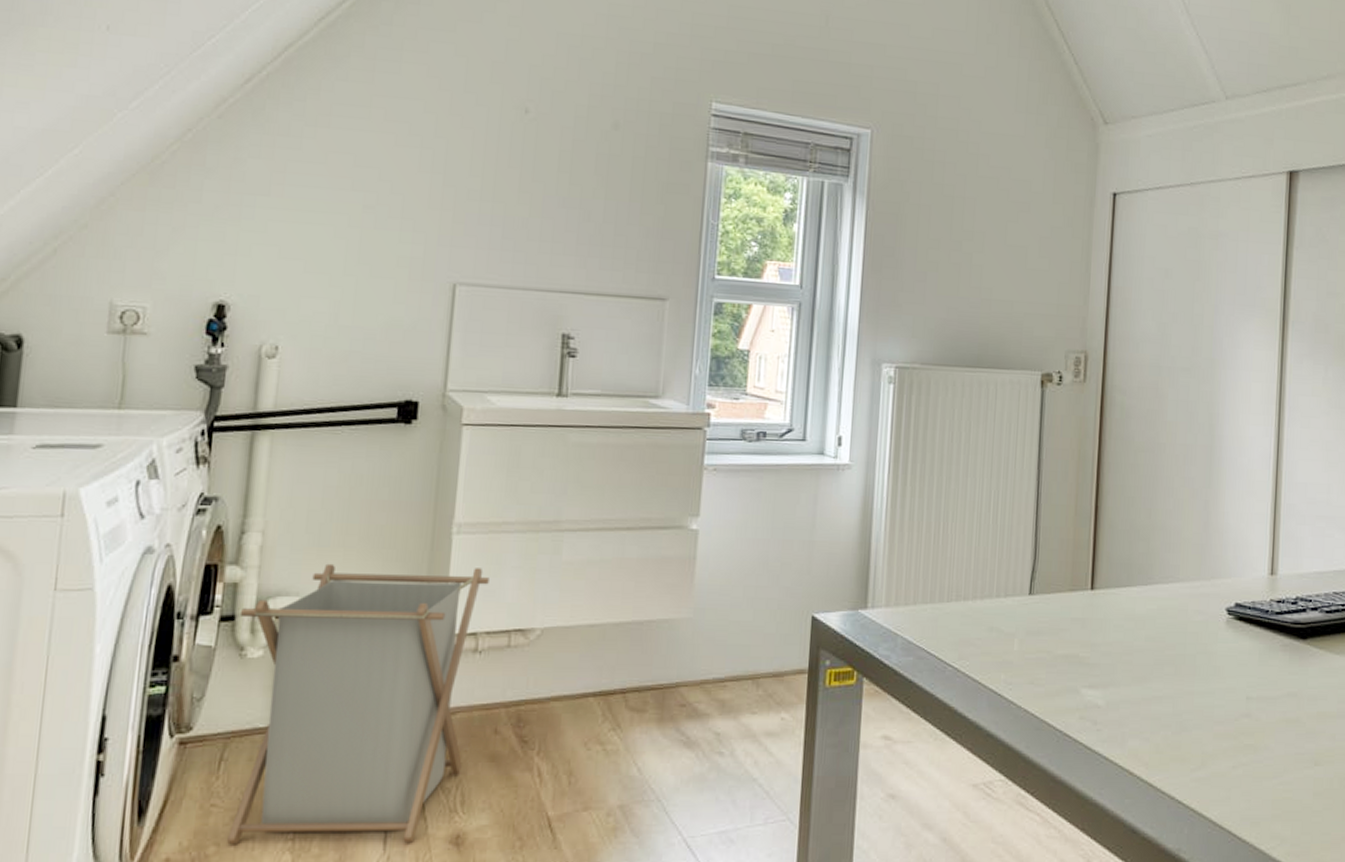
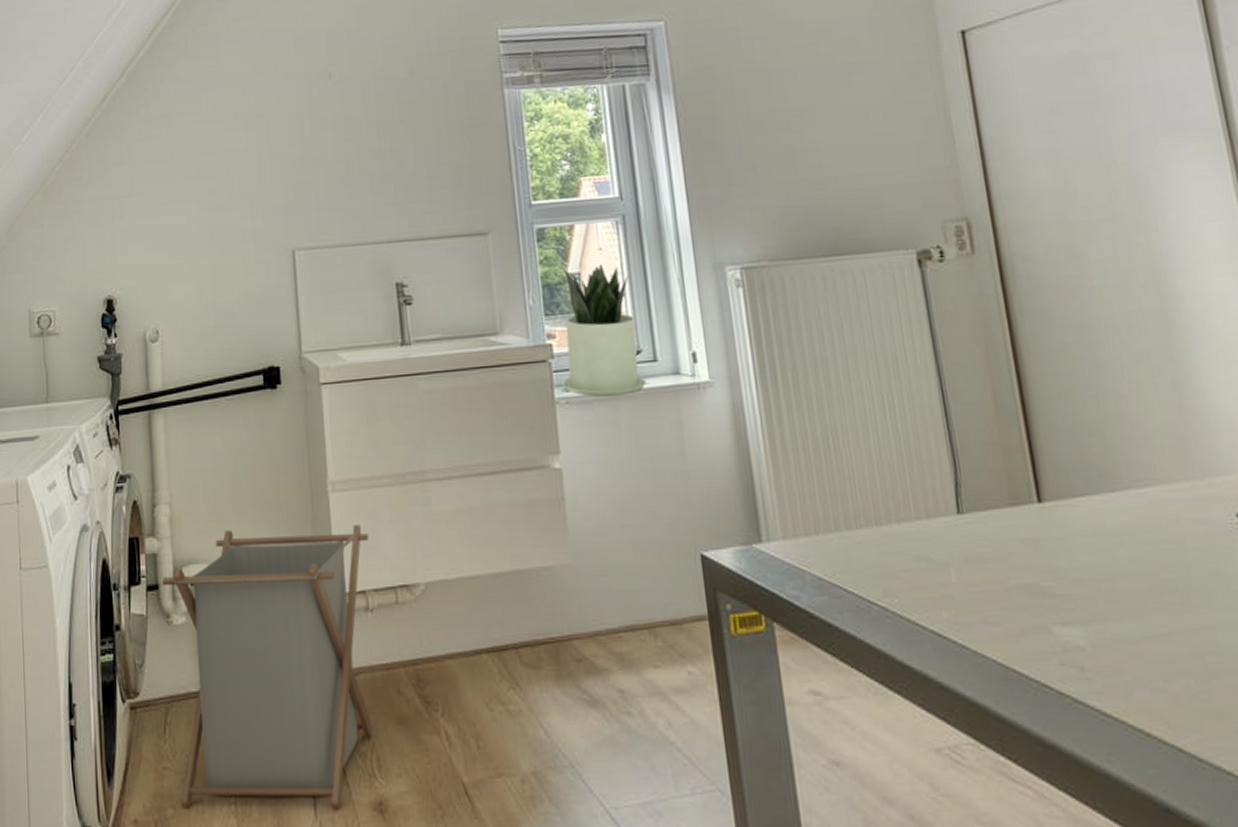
planter: none [713,344,795,469] -> present [562,264,647,397]

